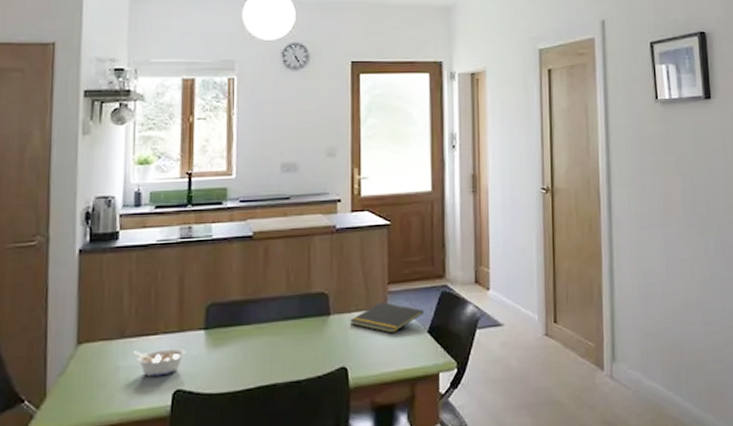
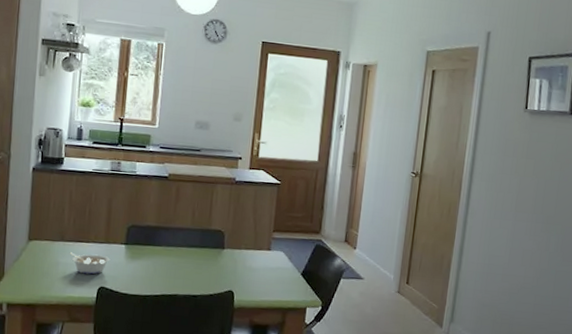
notepad: present [349,302,424,334] -> none [239,245,300,271]

